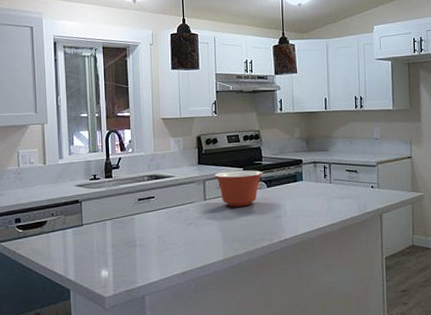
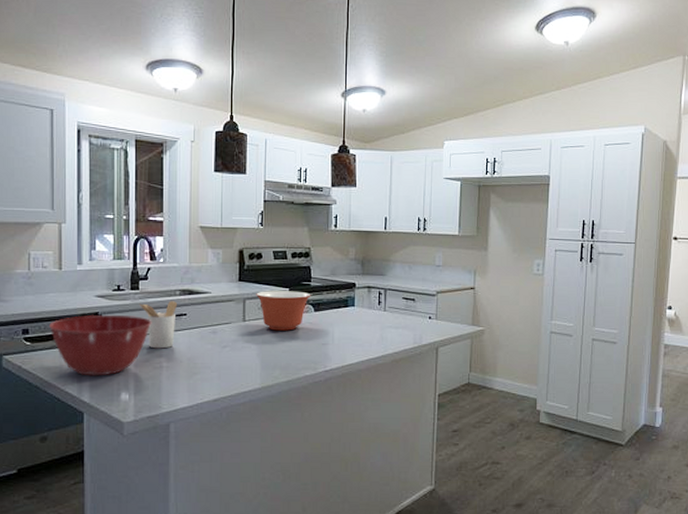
mixing bowl: none [38,201,125,257] -> present [49,314,152,376]
utensil holder: none [113,186,147,229] -> present [139,301,178,349]

